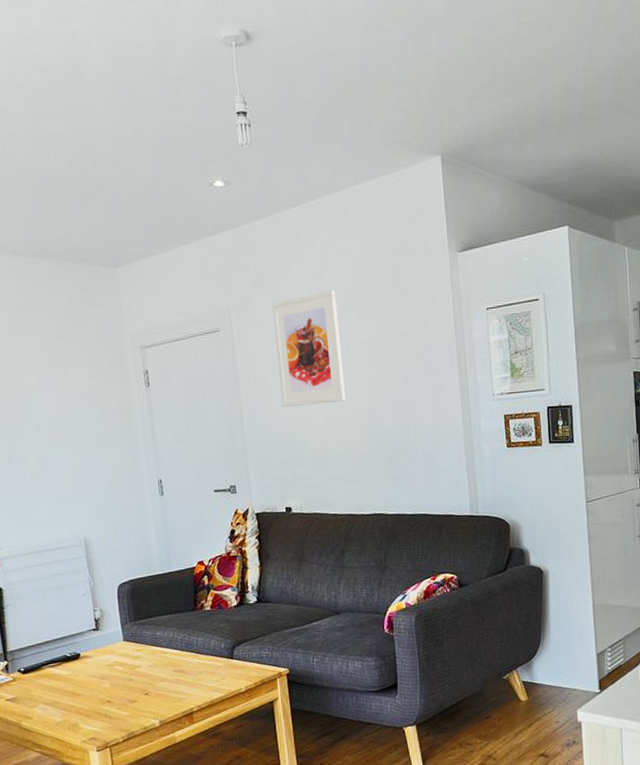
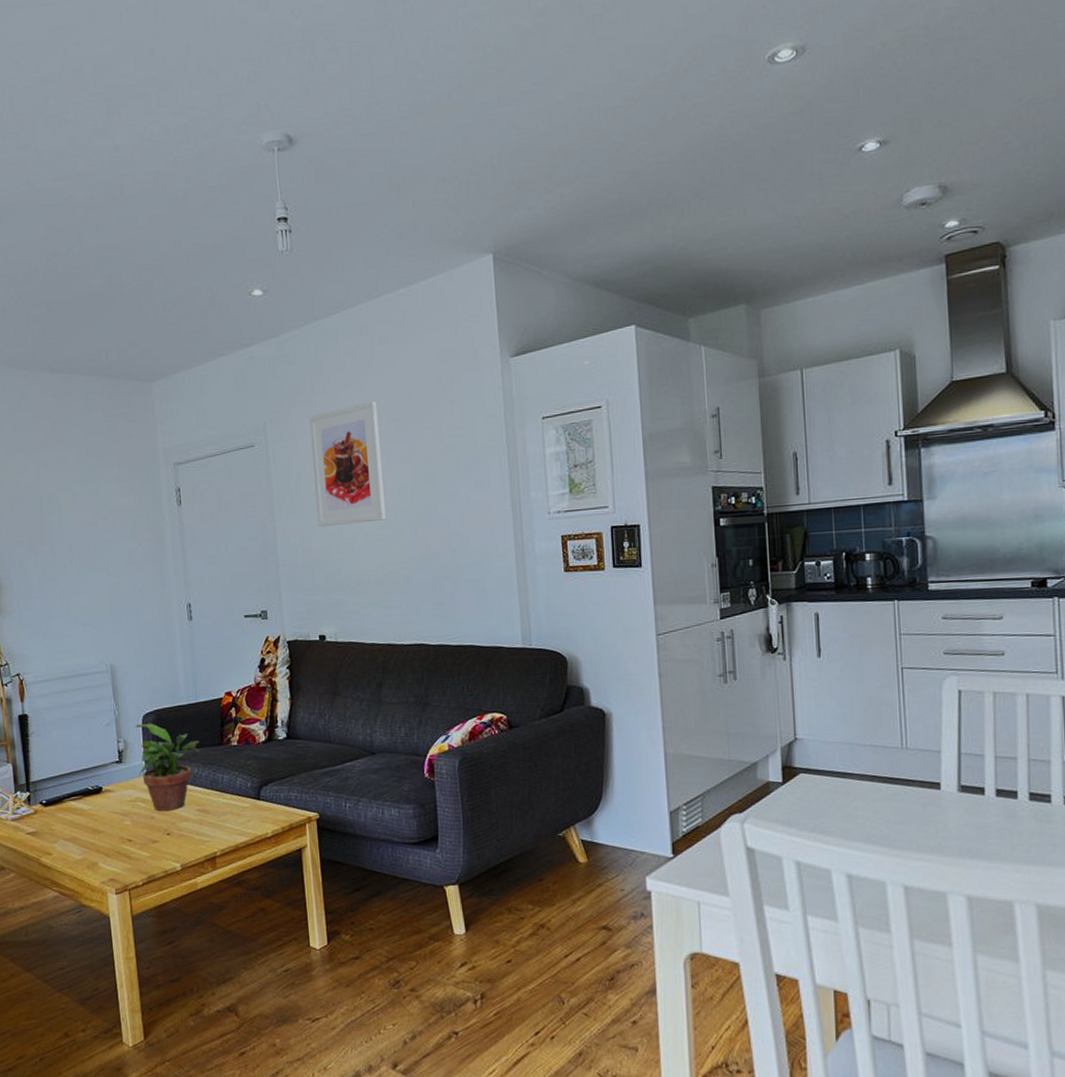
potted plant: none [111,592,174,674] -> present [135,723,200,812]

